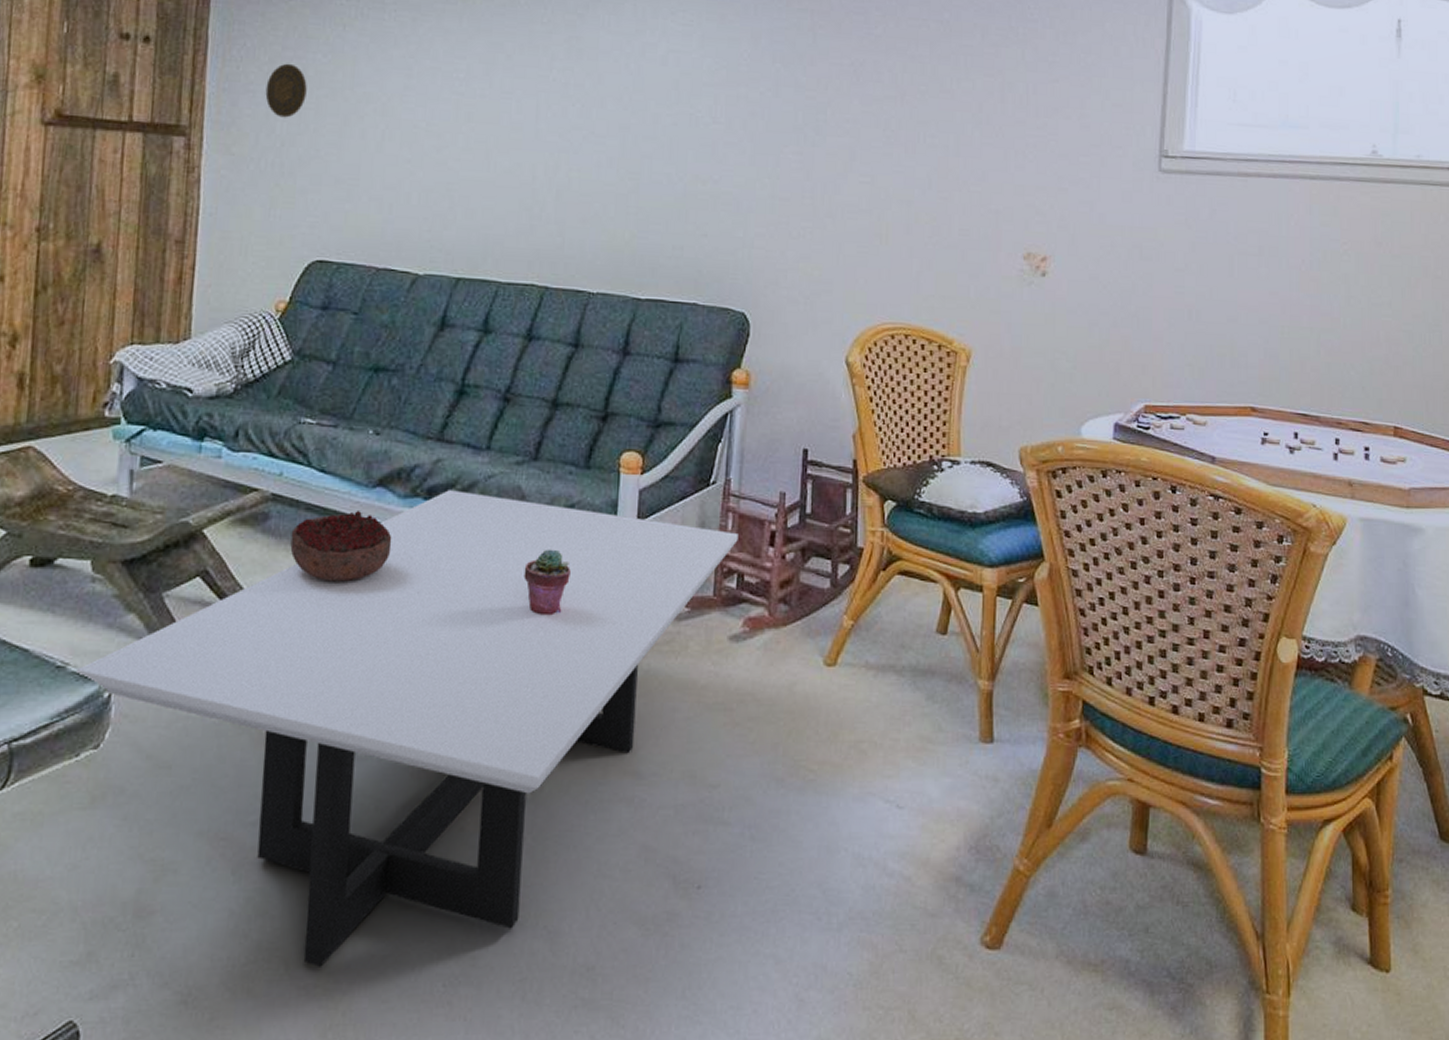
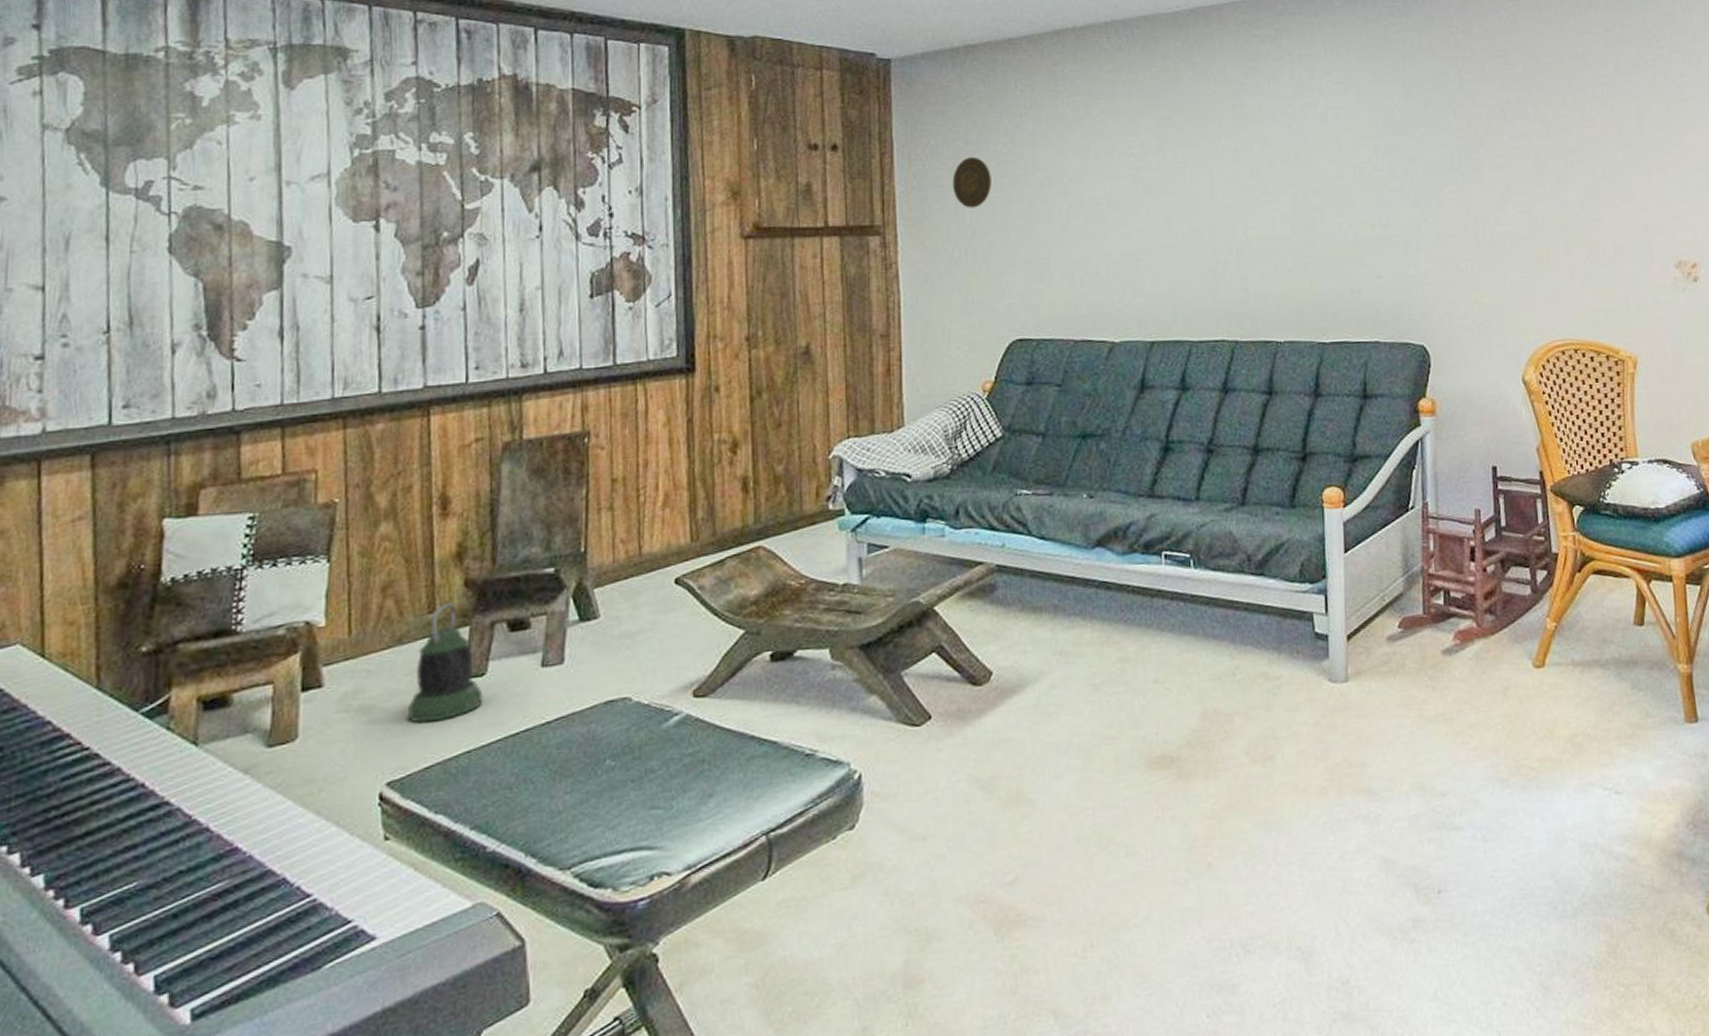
coffee table: present [76,490,738,967] -> none [825,542,1441,1014]
decorative bowl: present [290,509,392,582] -> none [1019,571,1116,643]
potted succulent: present [524,549,571,616] -> none [1243,587,1287,652]

